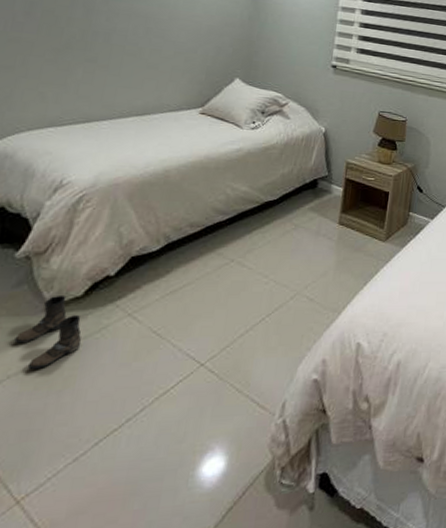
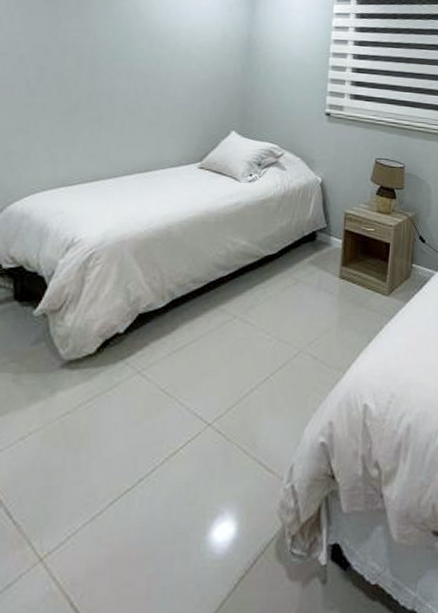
boots: present [14,294,82,370] -> none [34,352,95,427]

